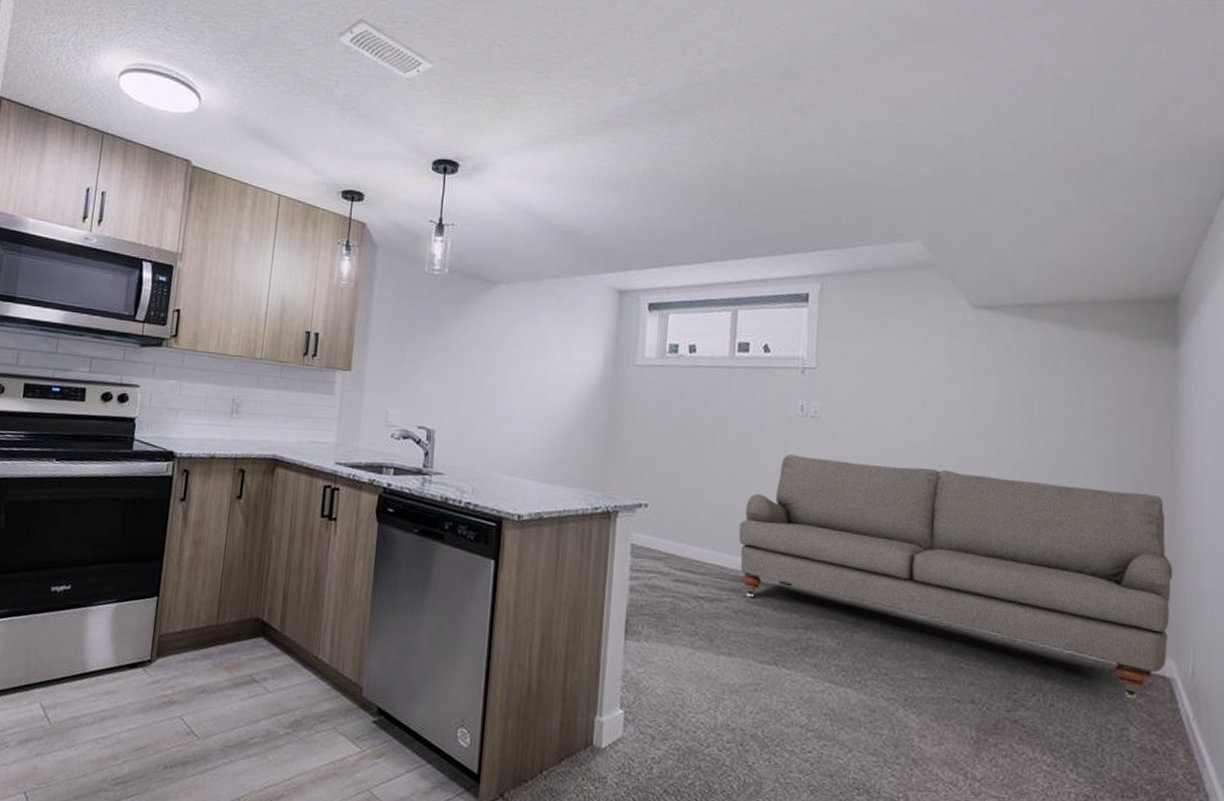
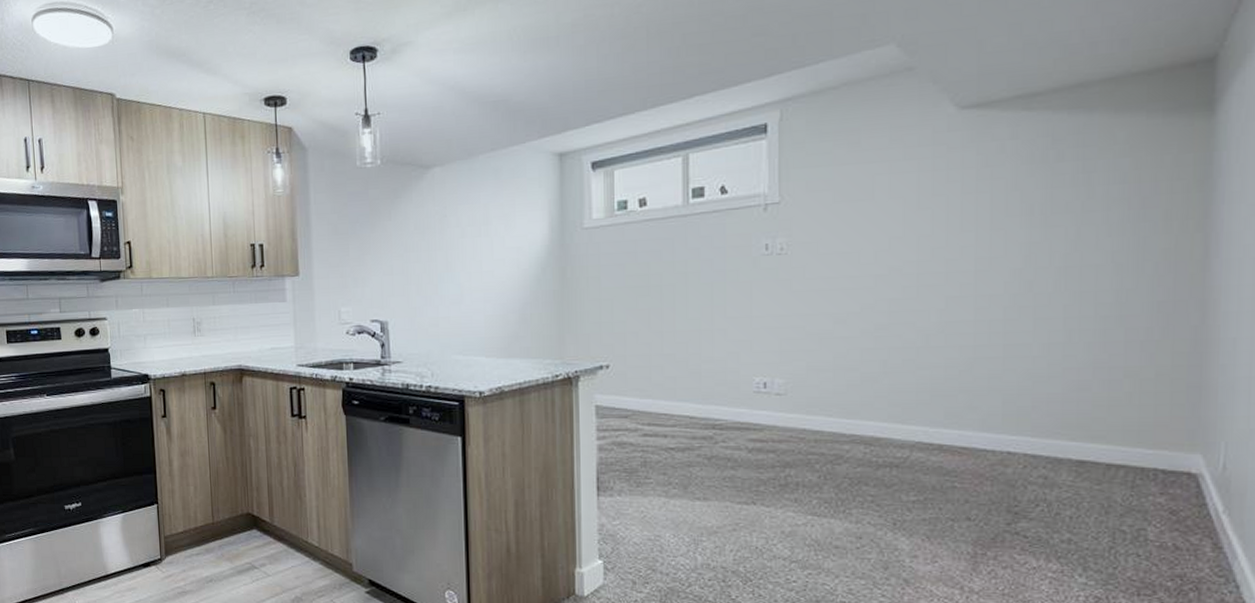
sofa: present [738,454,1173,702] -> none [706,284,1203,502]

